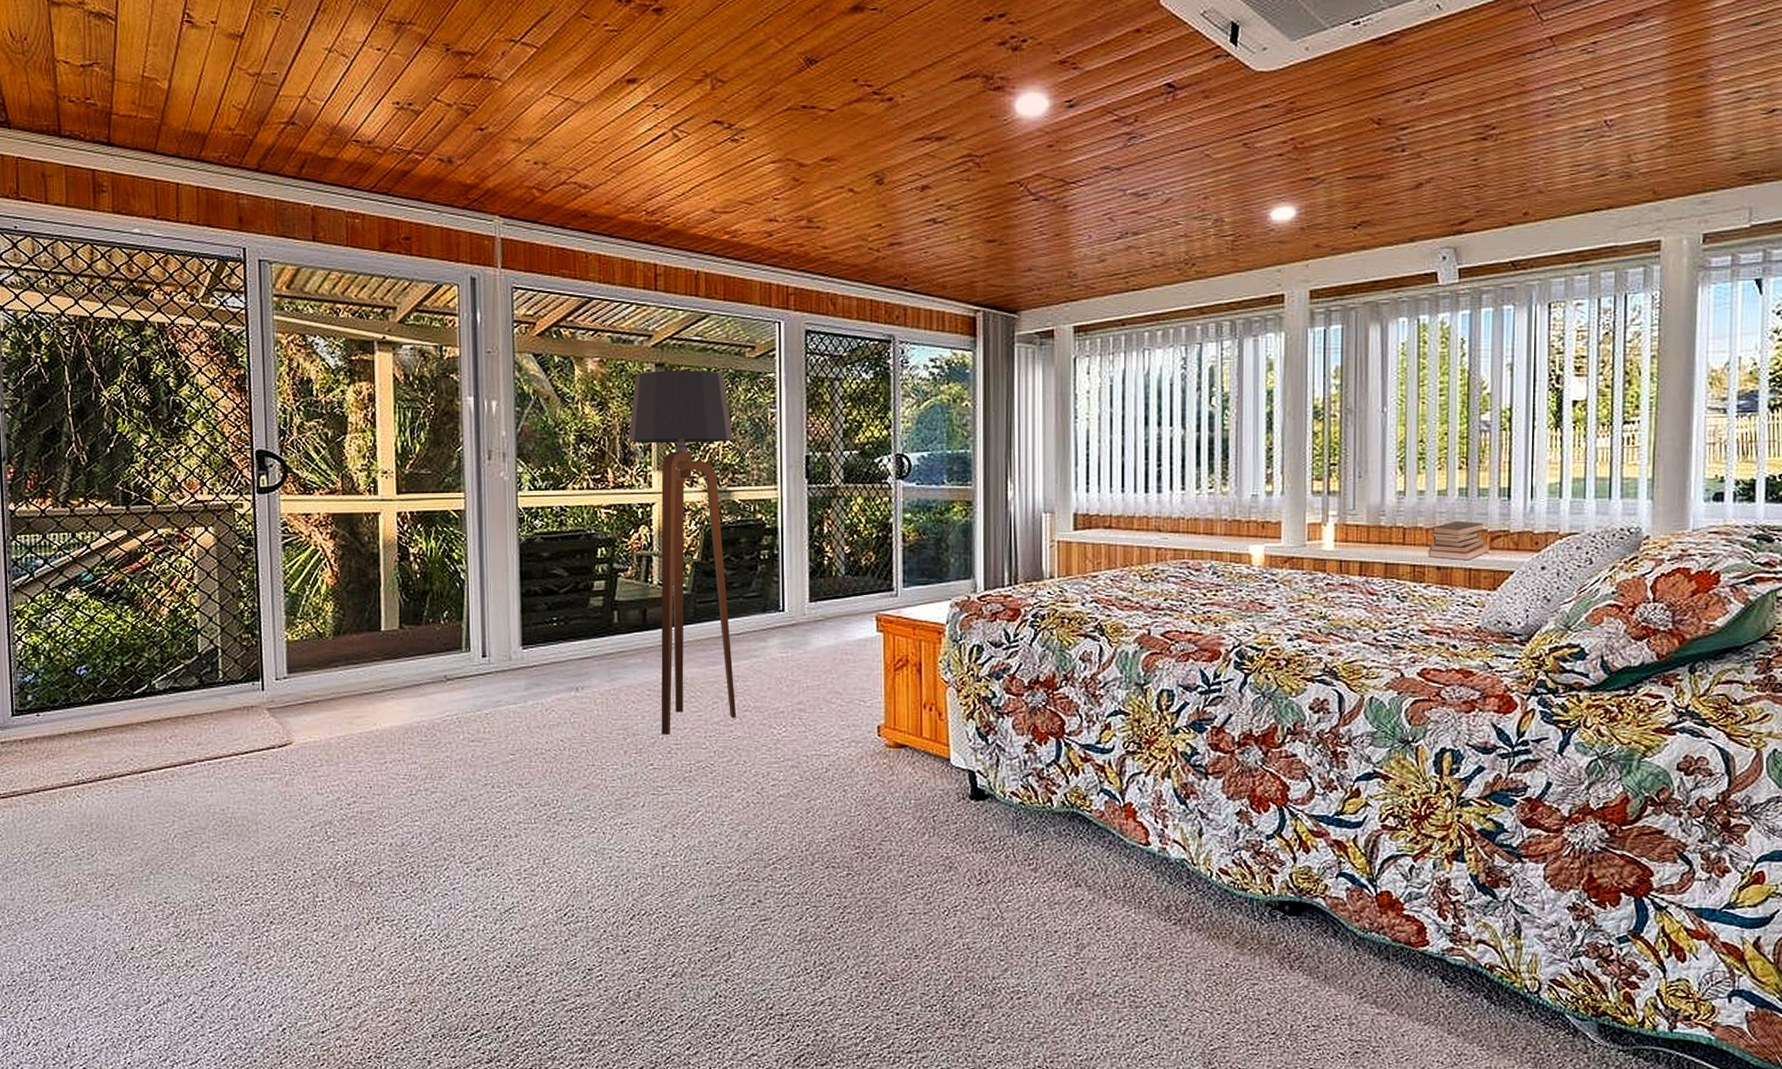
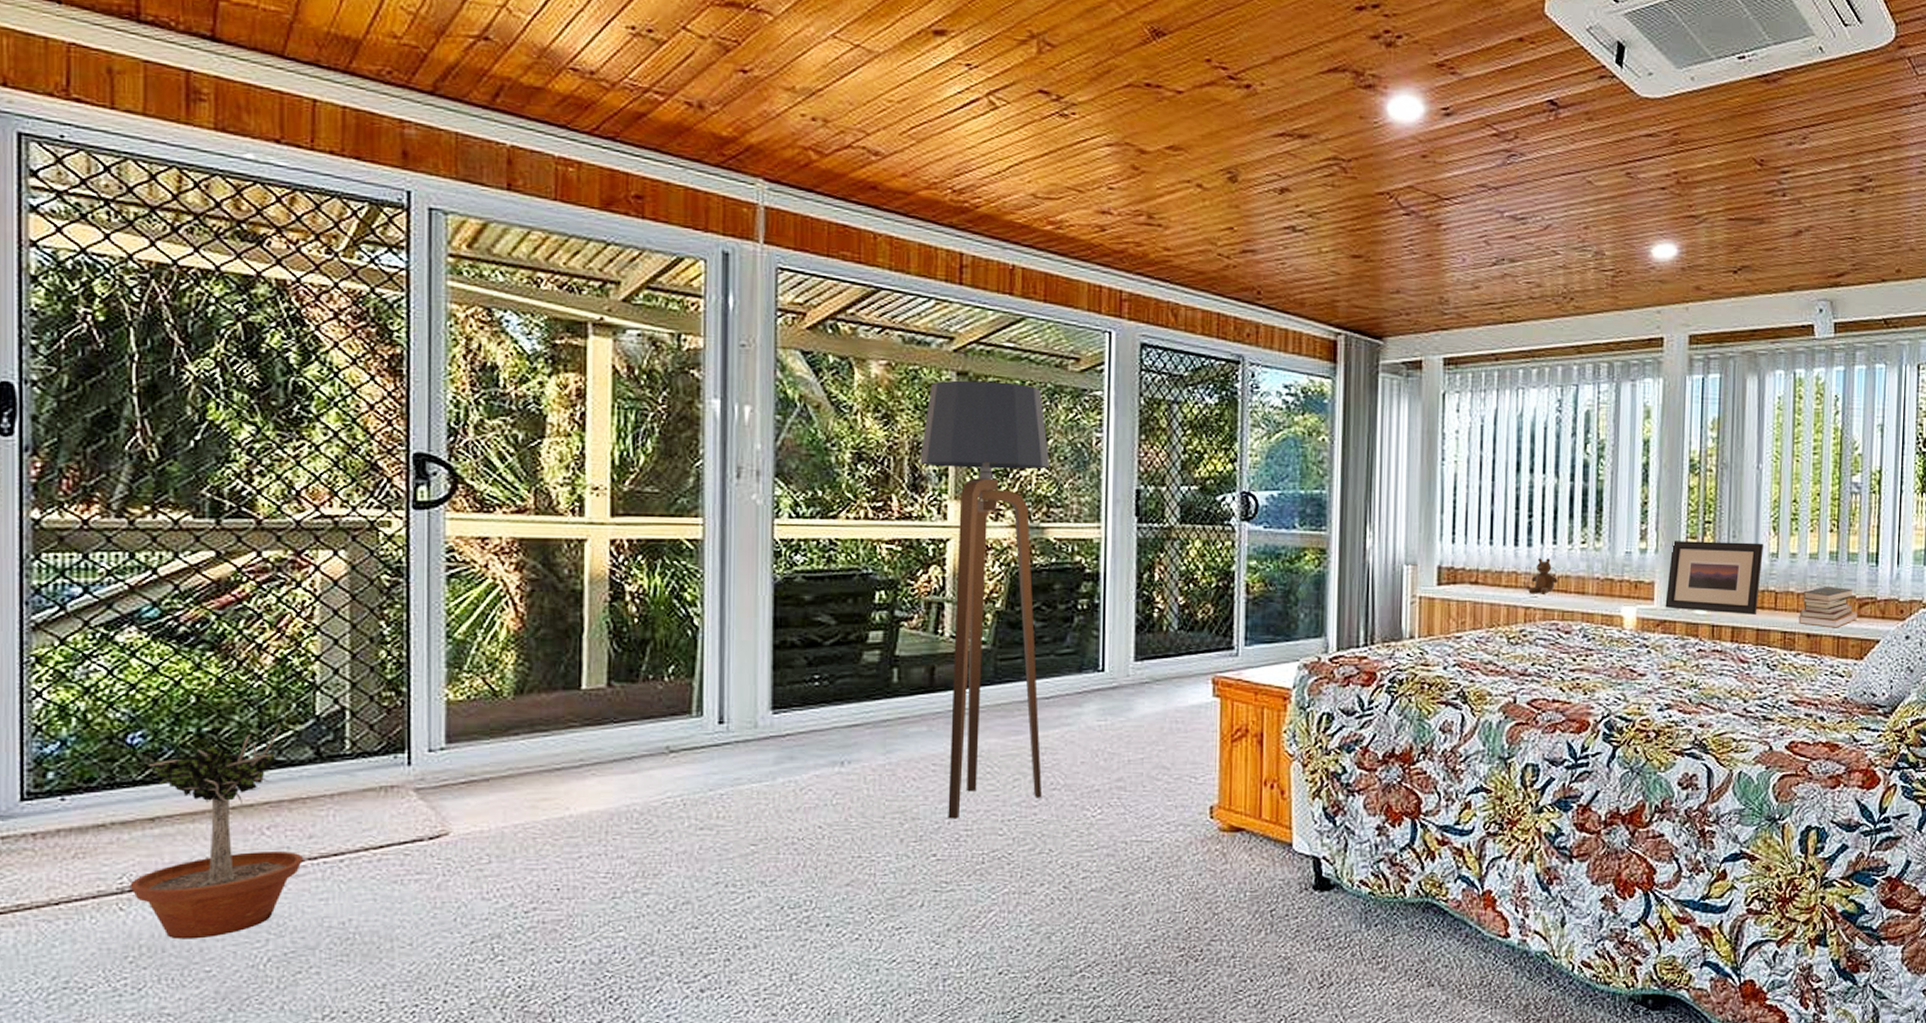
potted tree: none [82,658,194,820] -> present [129,723,303,940]
teddy bear: none [1159,503,1187,537] -> present [1528,558,1558,596]
picture frame: none [1292,482,1390,550] -> present [1665,541,1763,614]

